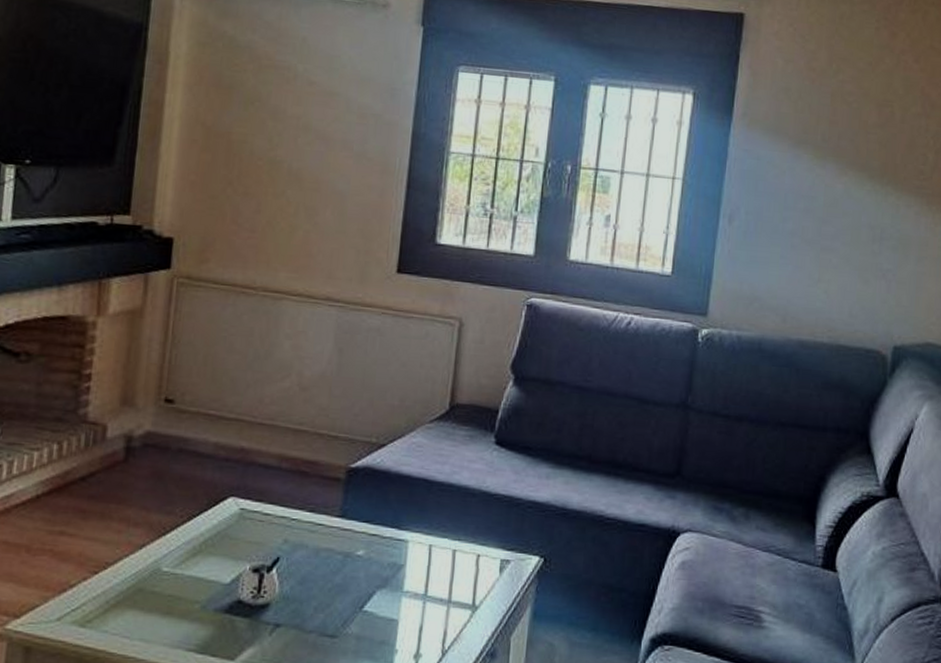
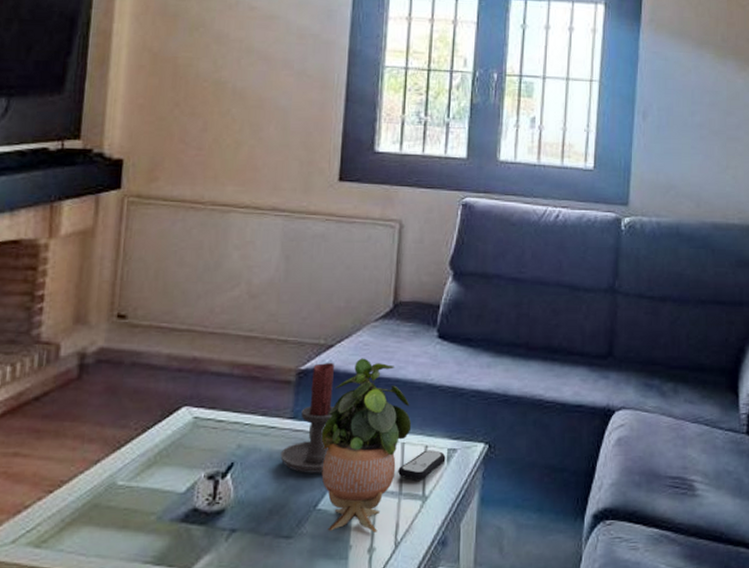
candle holder: none [327,461,387,575] -> present [280,362,335,473]
potted plant: none [369,460,464,639] -> present [321,358,412,532]
remote control: none [448,559,499,590] -> present [398,450,446,481]

